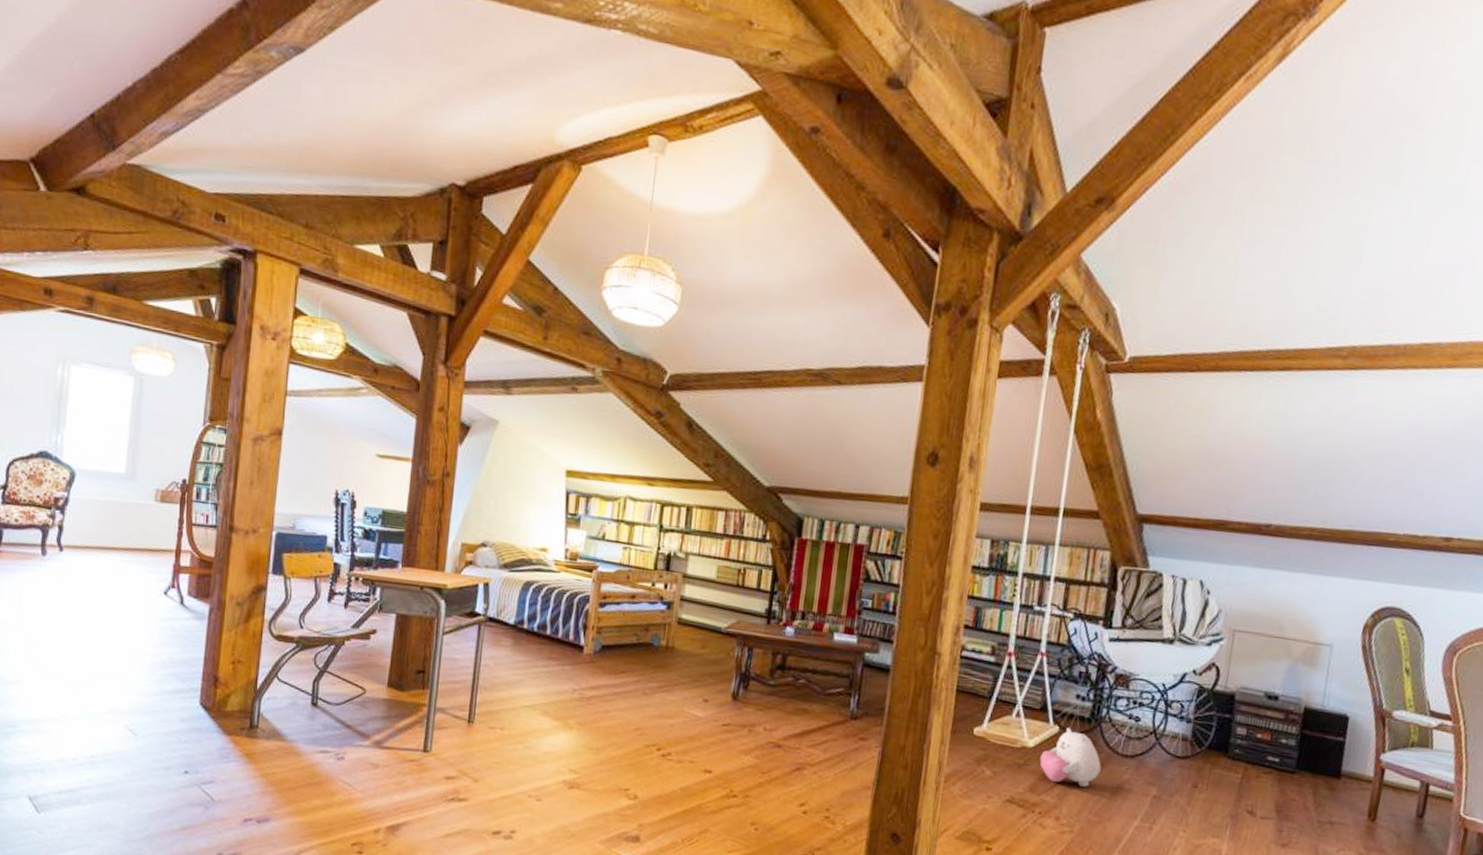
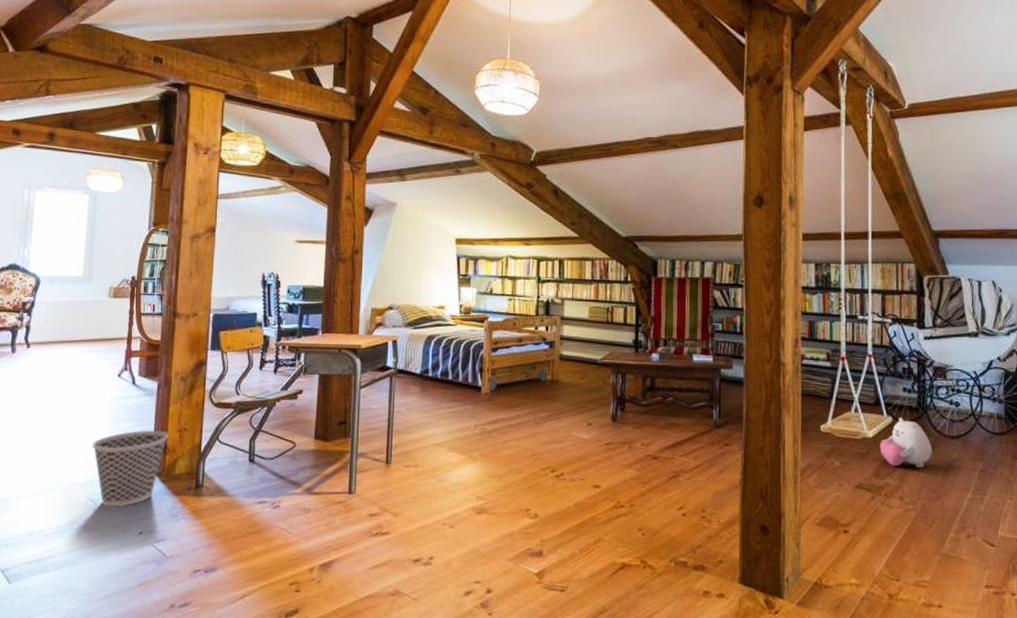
wastebasket: none [133,657,220,741] -> present [92,430,168,507]

